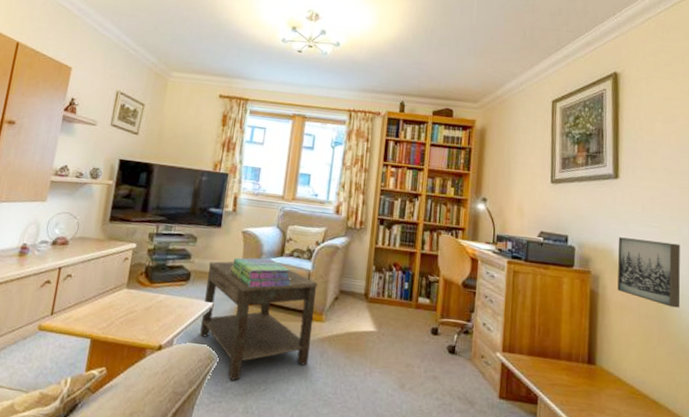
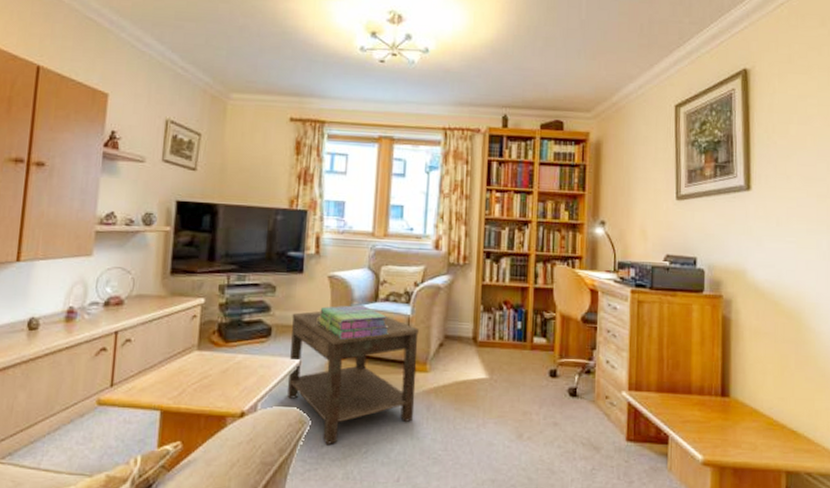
wall art: present [617,237,681,308] -> none [751,256,819,329]

